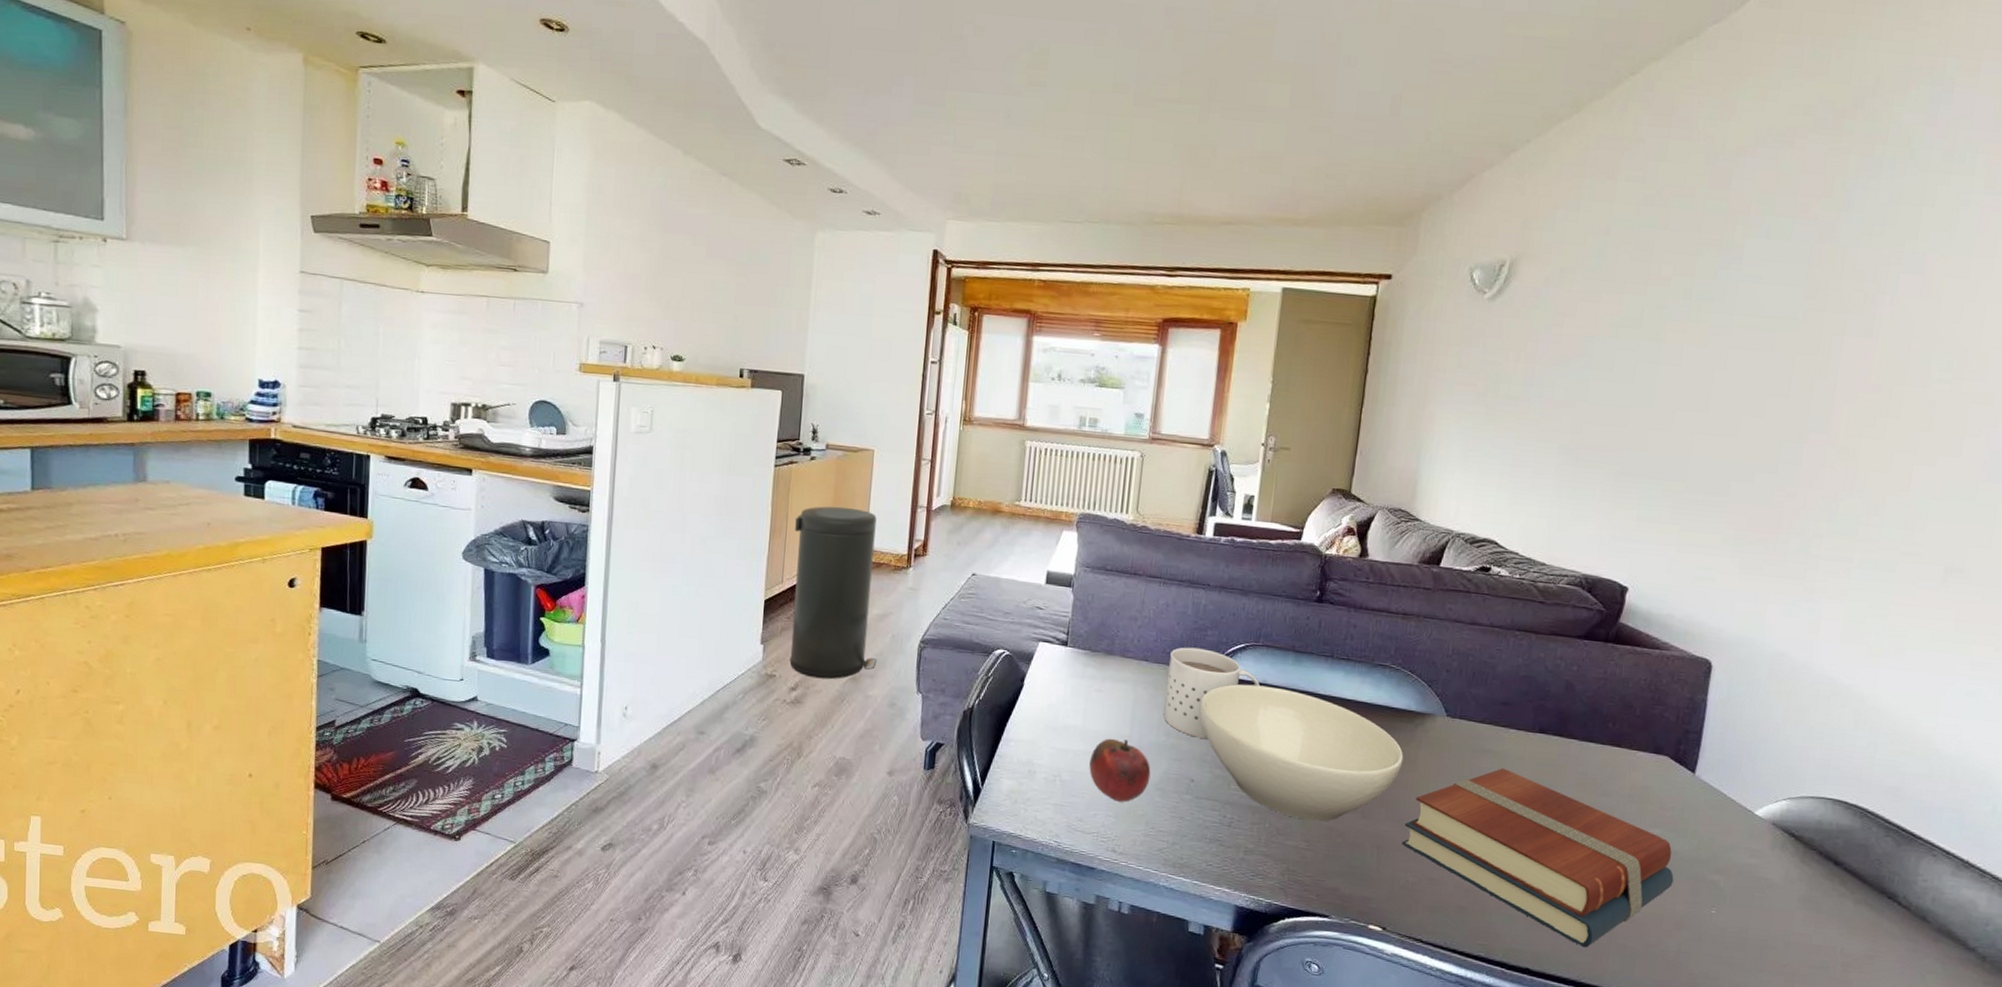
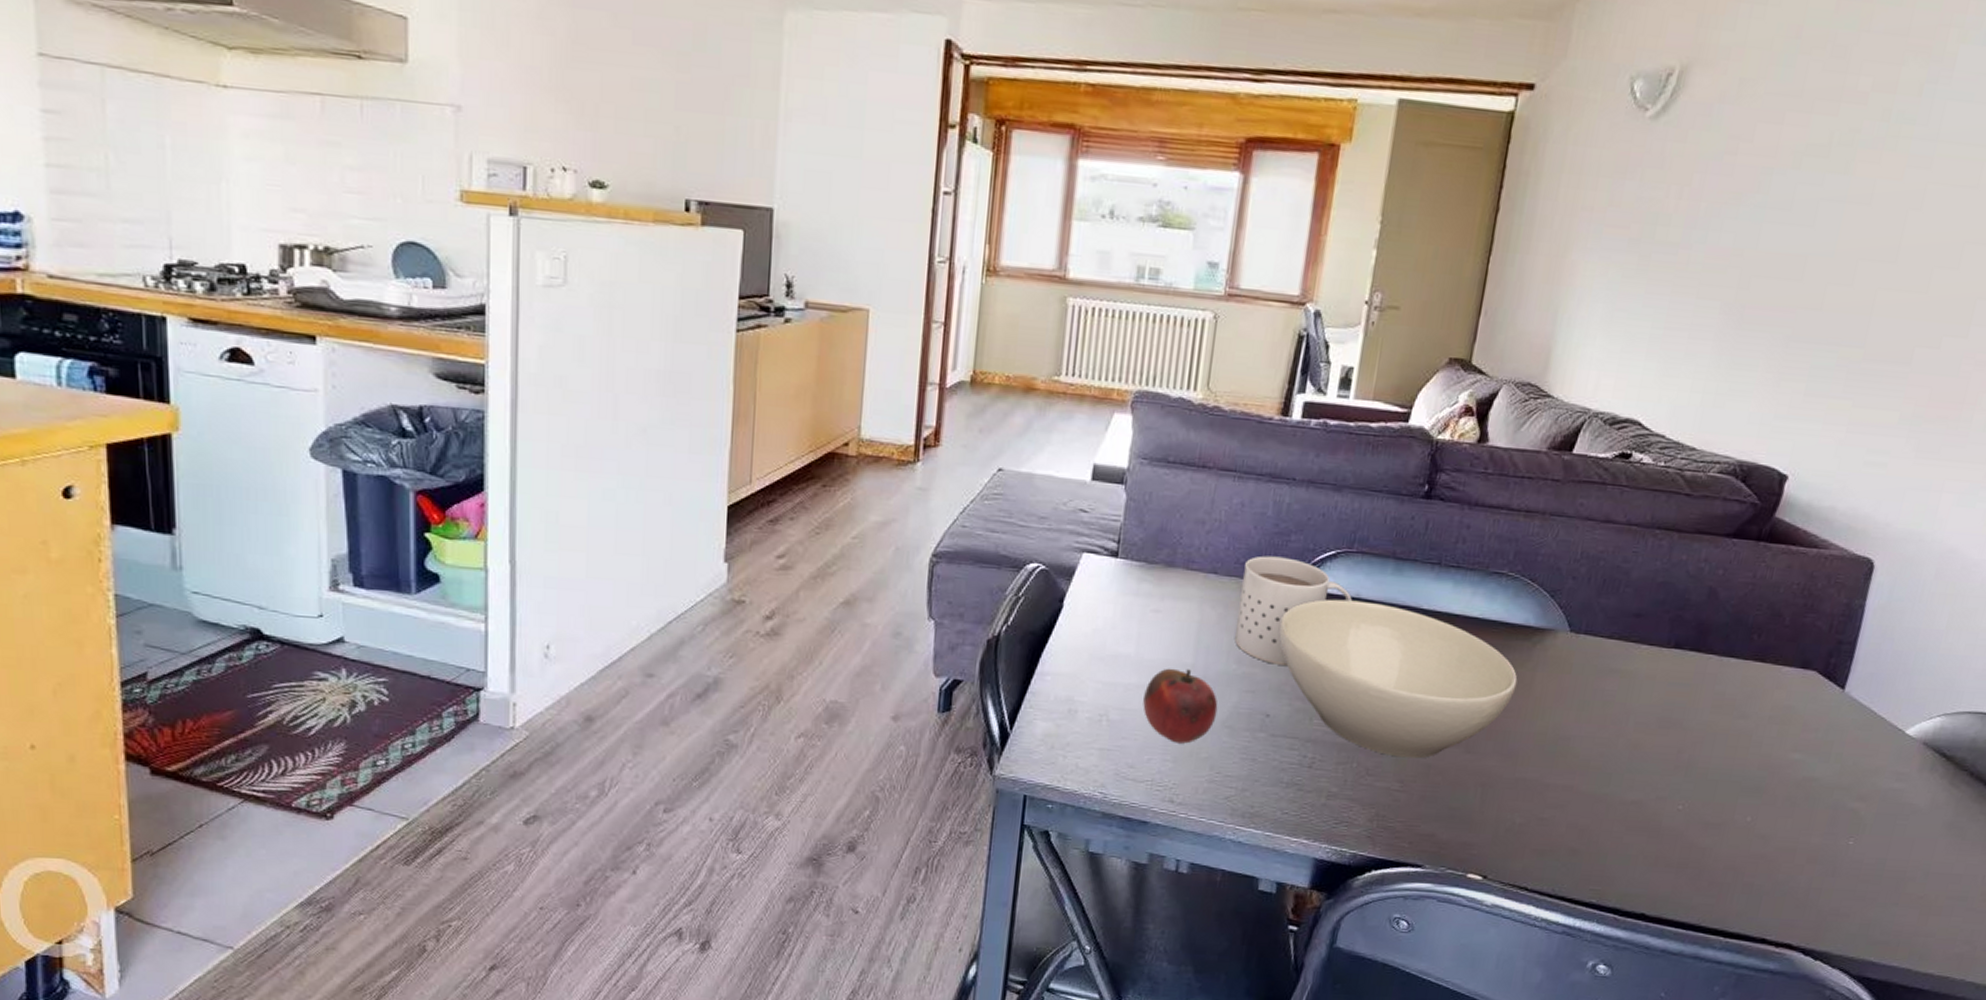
pedal bin: present [789,506,877,680] -> none [763,383,875,605]
books: present [1402,768,1674,948] -> none [1510,689,1812,888]

